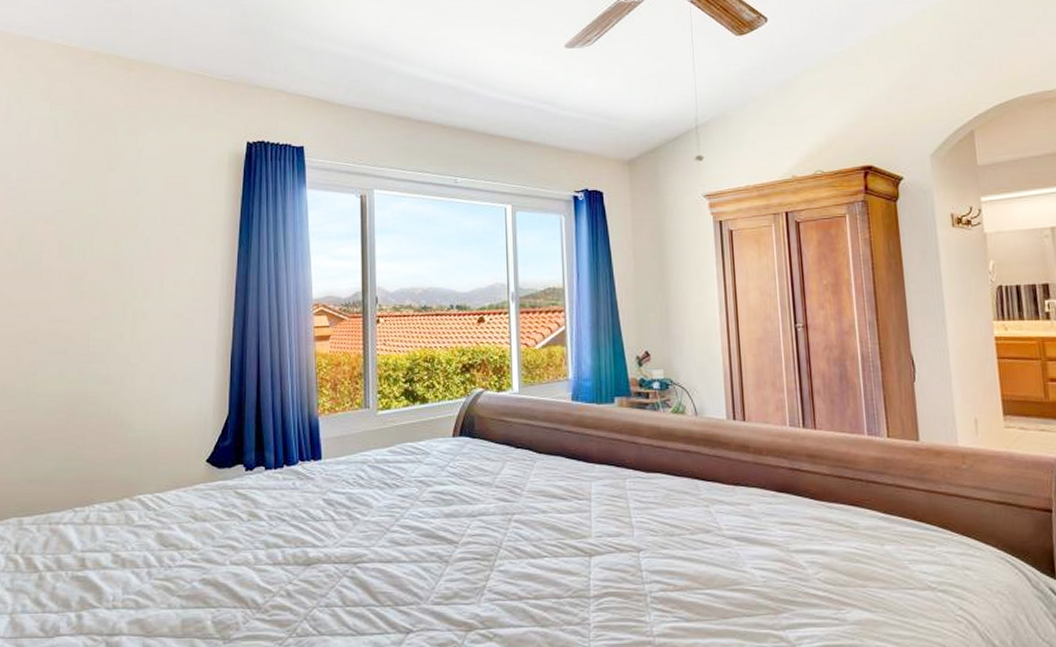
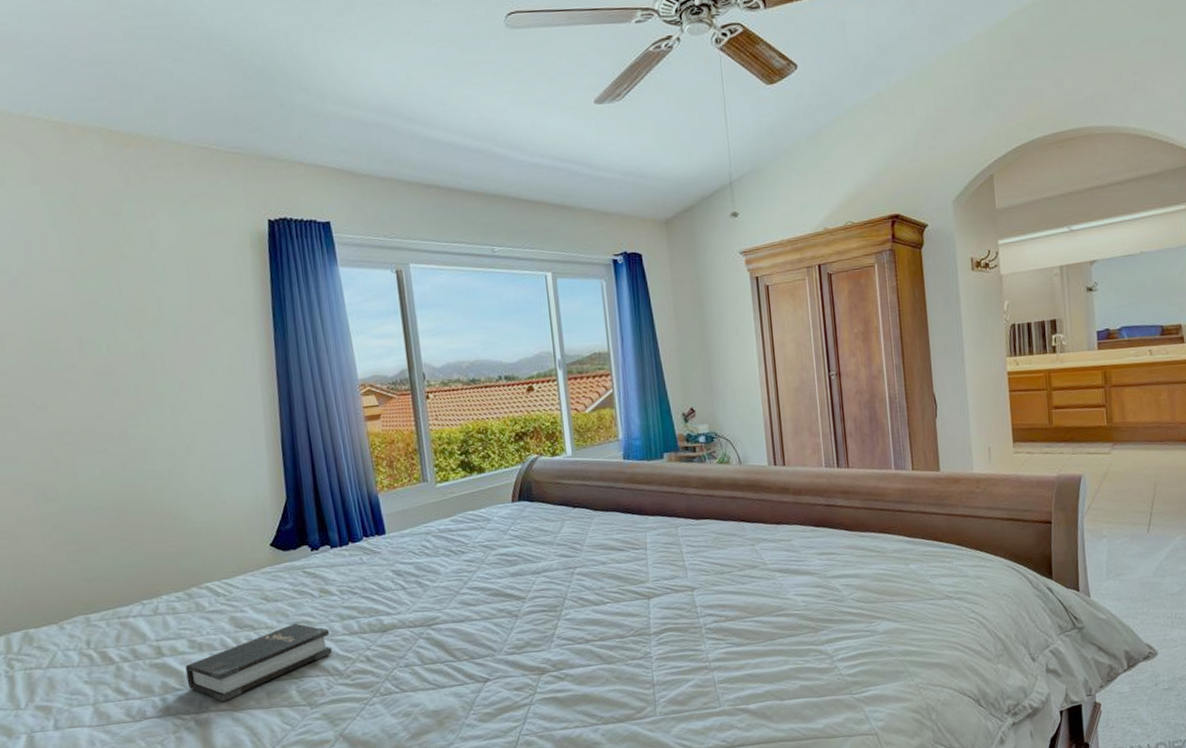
hardback book: none [105,547,253,626] -> present [185,623,332,702]

